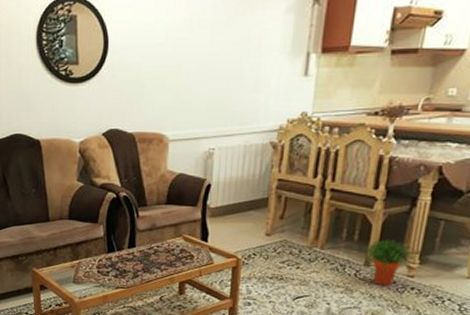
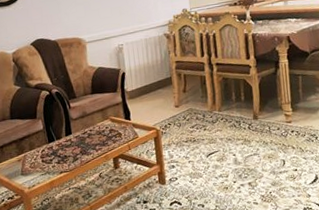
potted plant: present [359,239,416,286] -> none [247,95,290,134]

